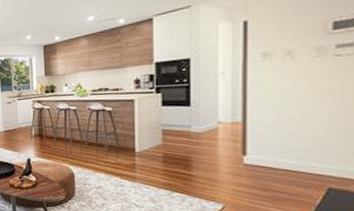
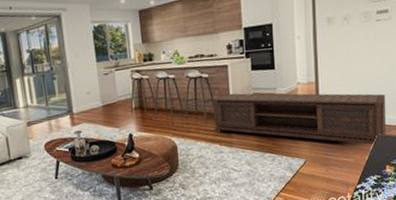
media console: none [115,128,345,201] -> present [212,93,387,147]

